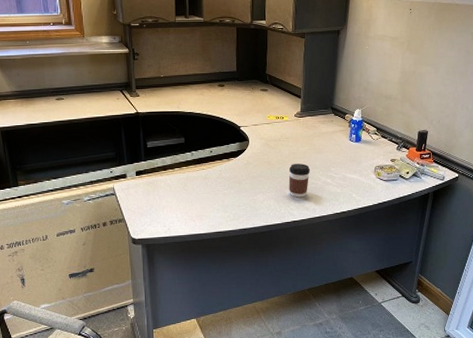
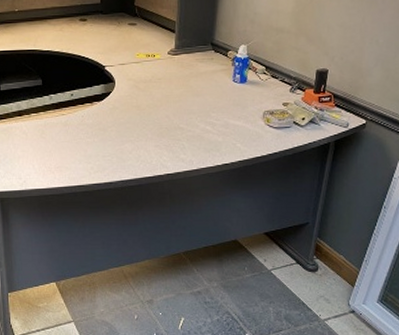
coffee cup: present [288,164,310,198] -> none [161,108,186,147]

